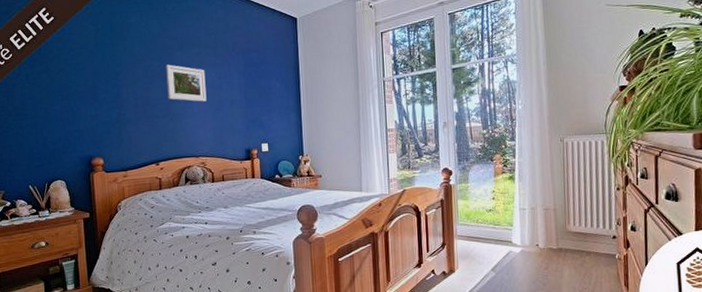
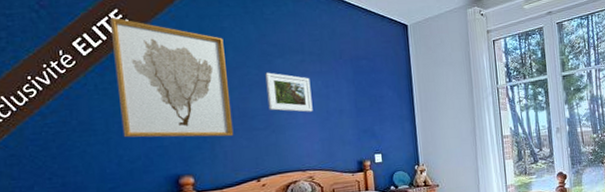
wall art: none [39,15,138,123] -> present [109,17,234,138]

